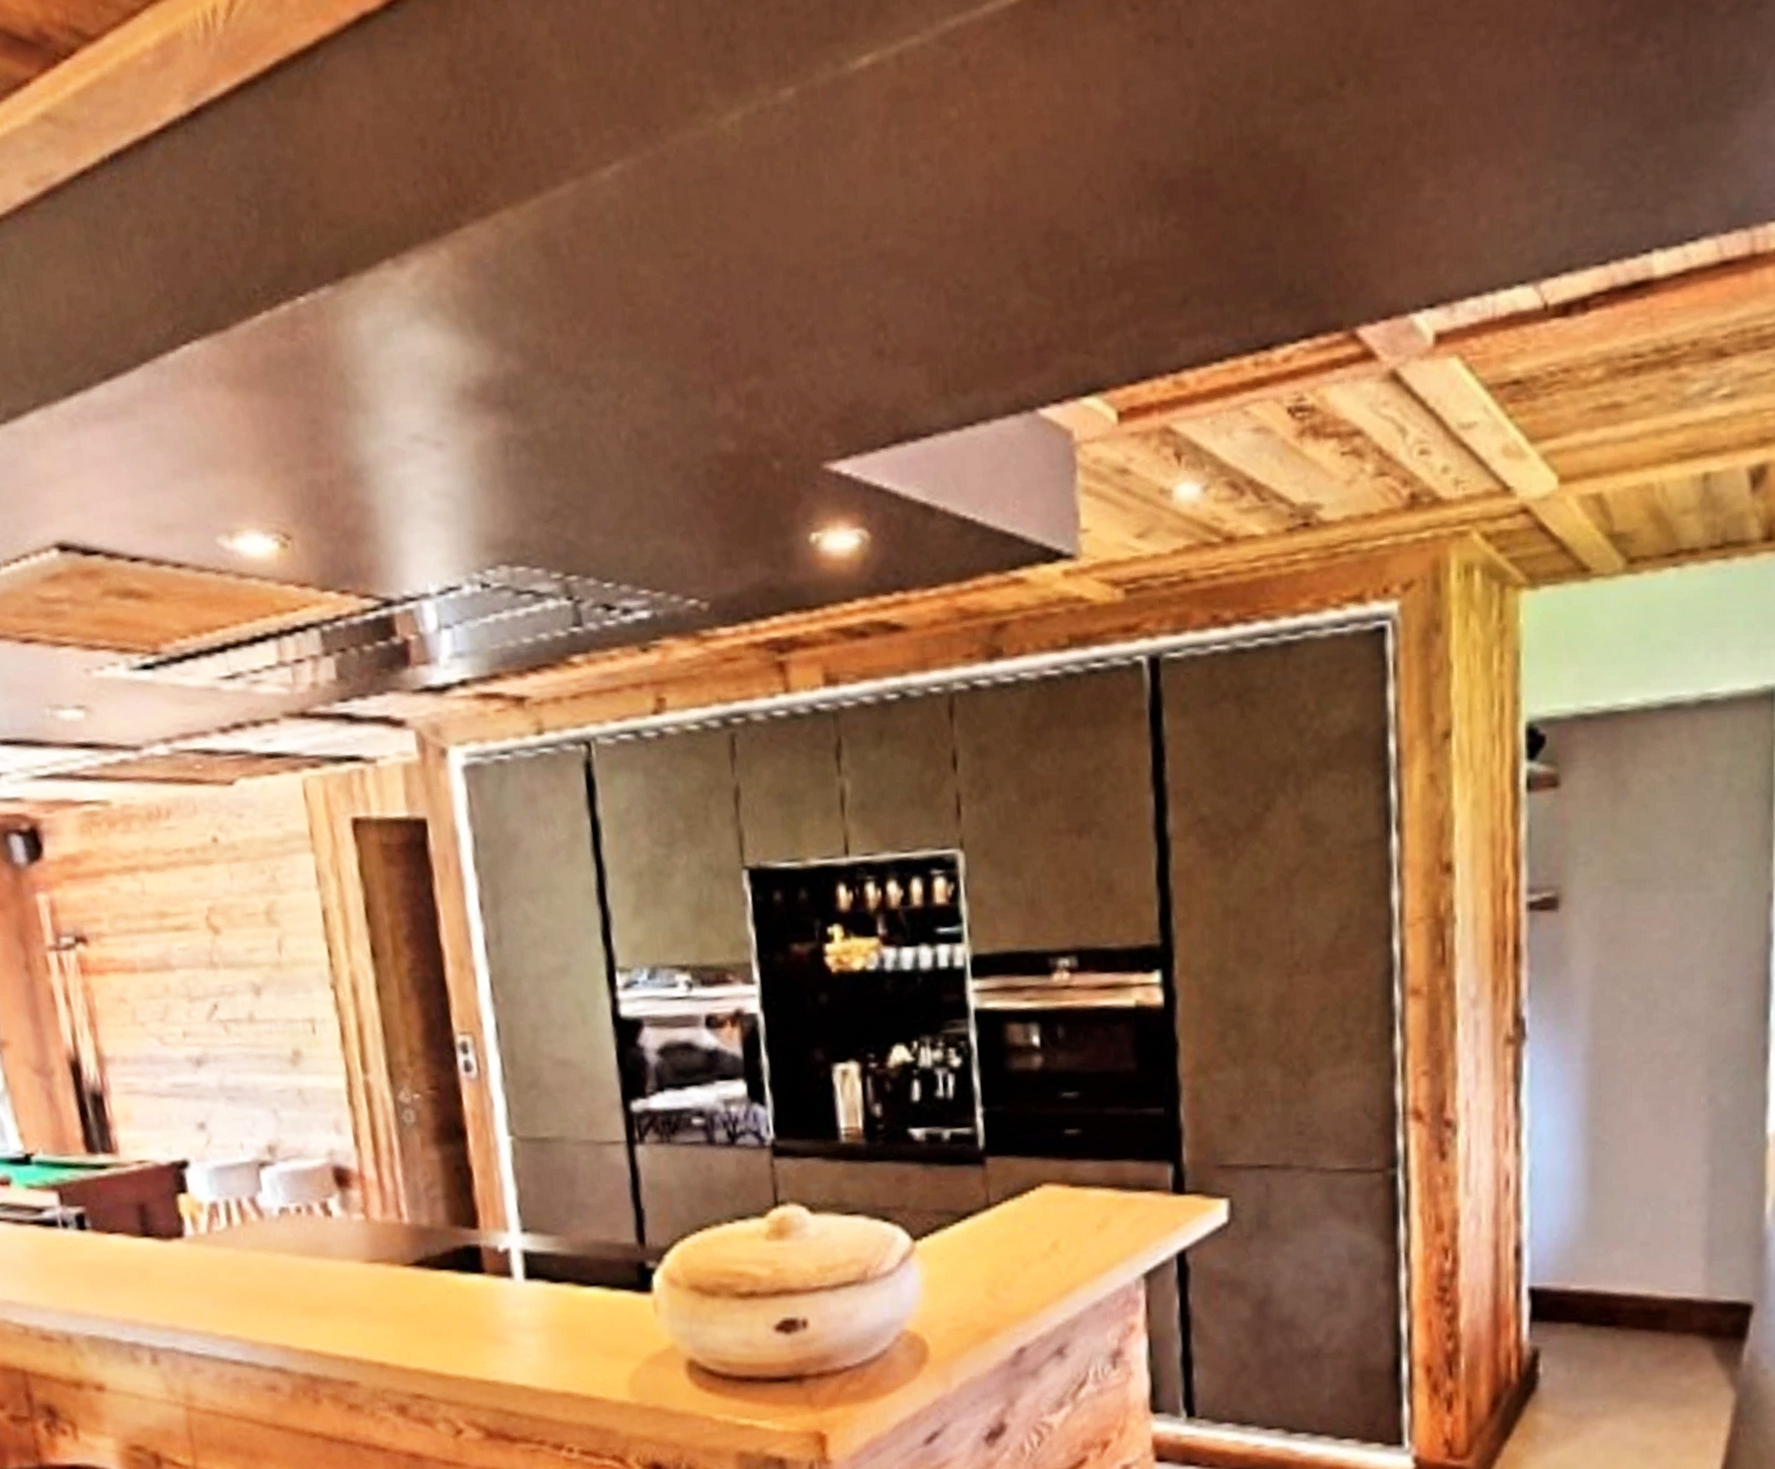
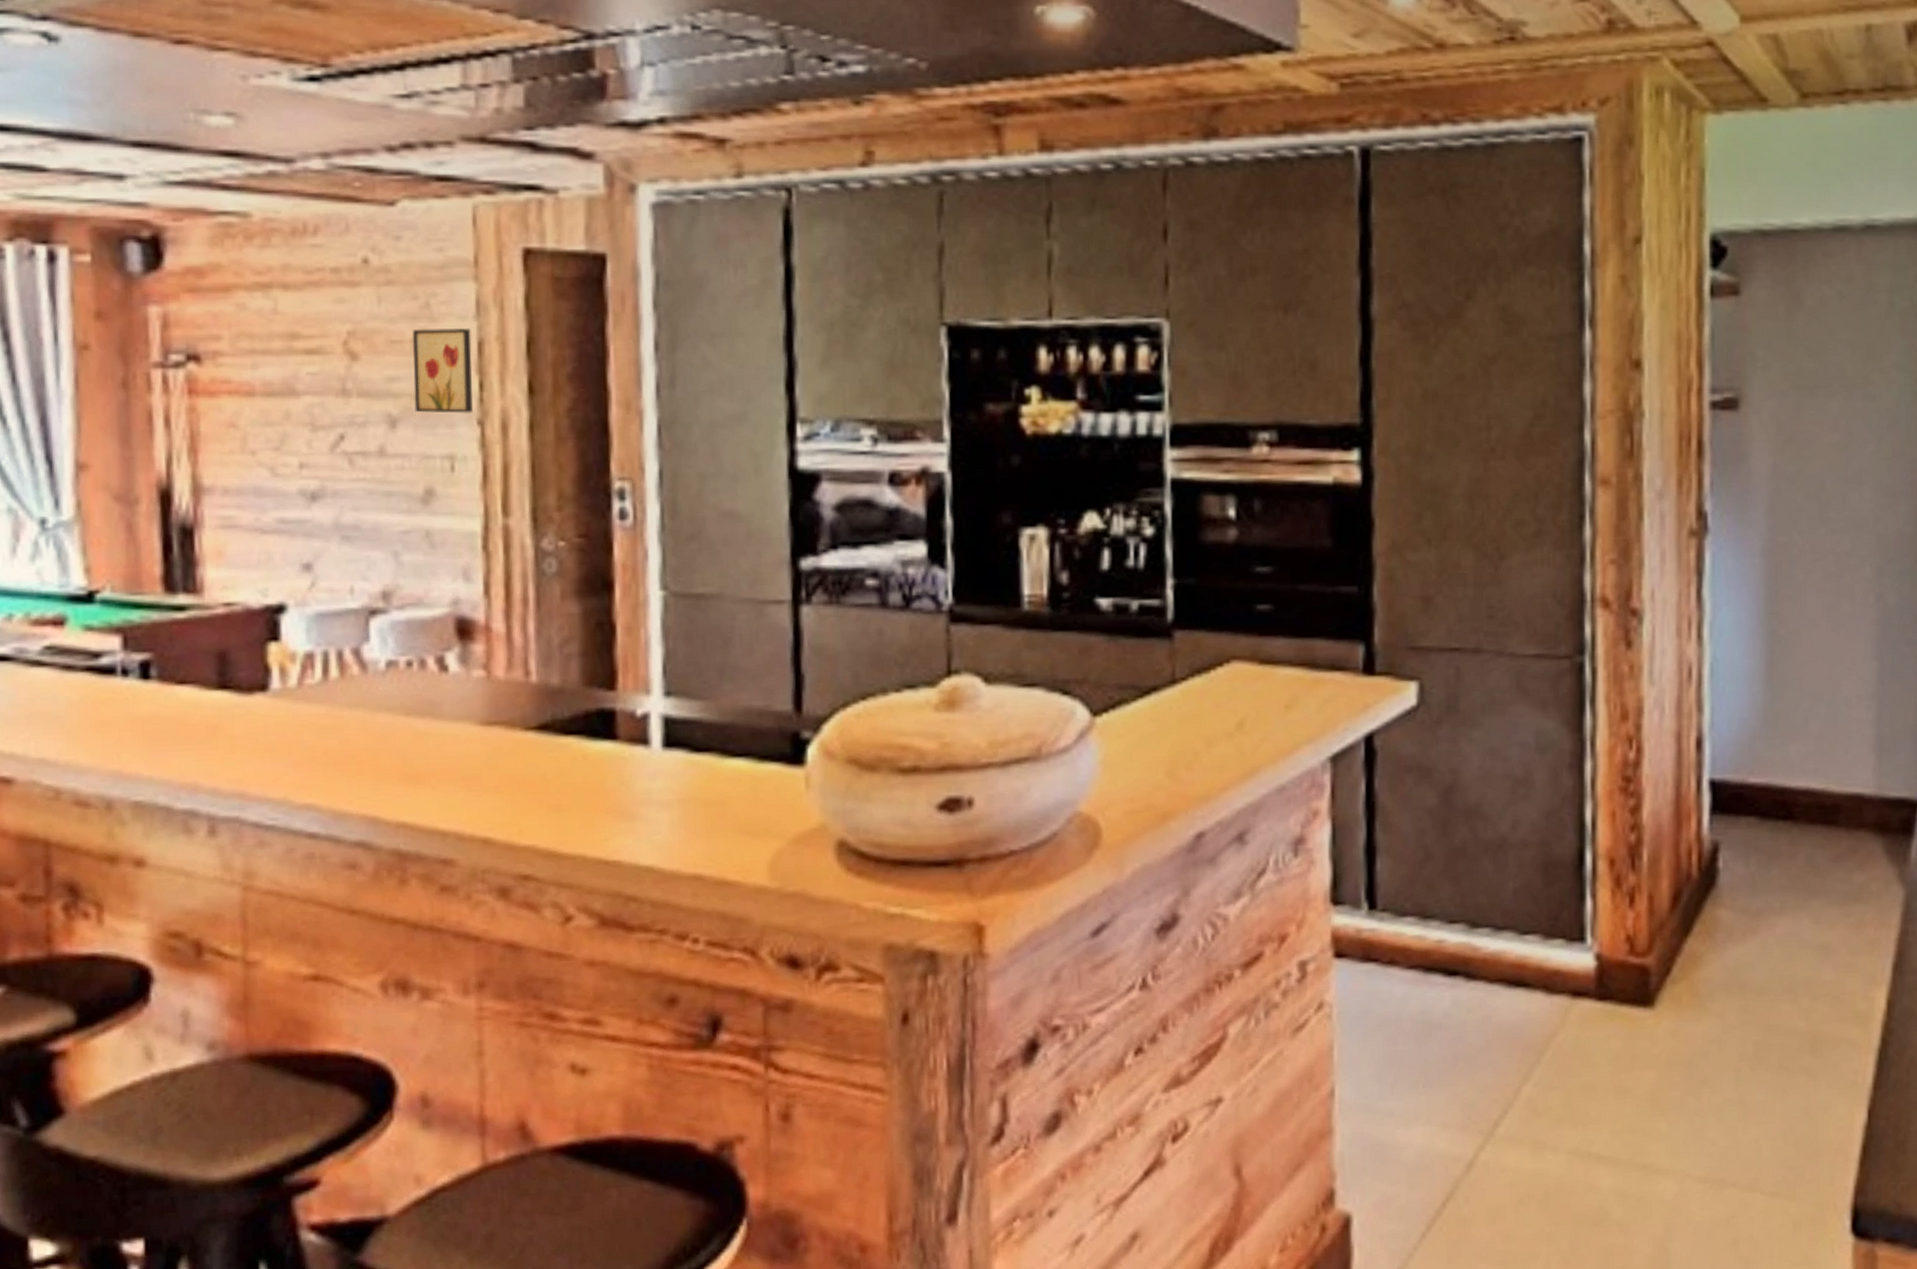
wall art: none [264,898,325,980] -> present [413,328,473,413]

